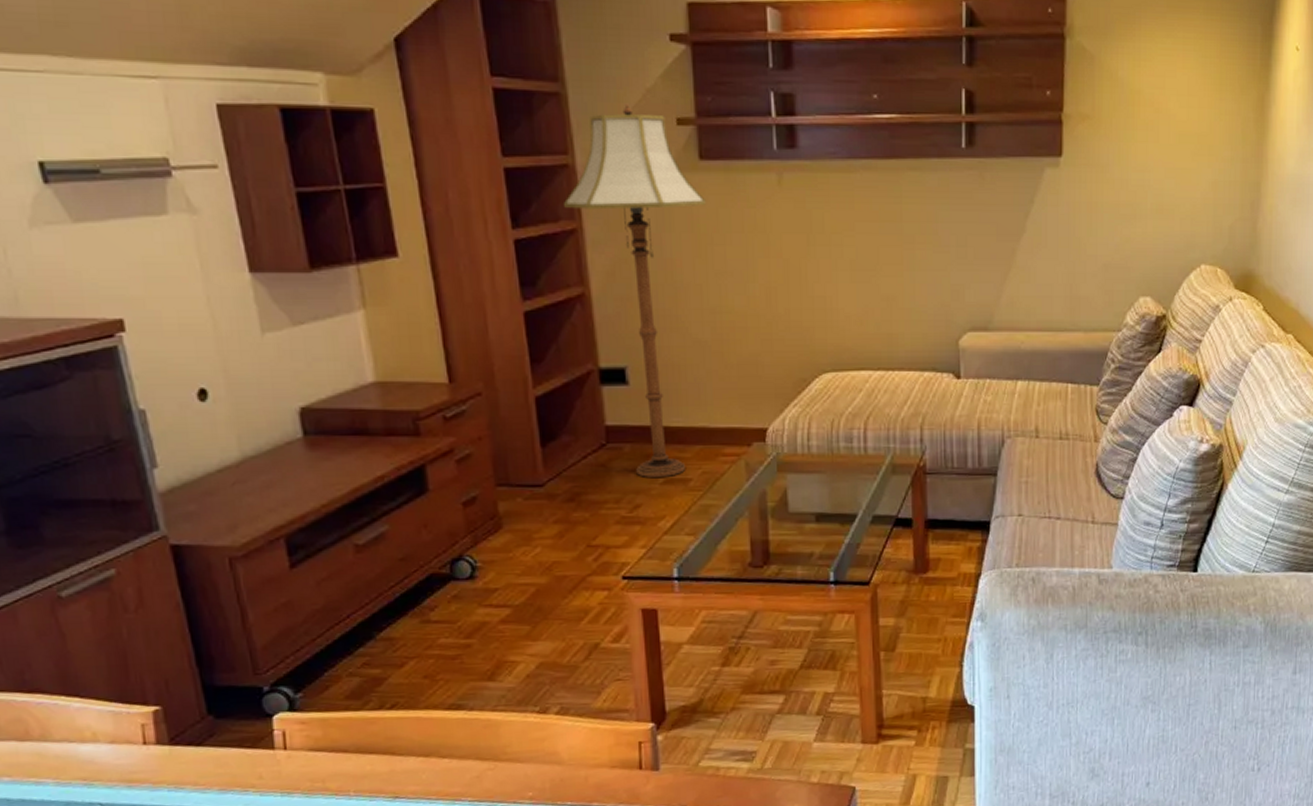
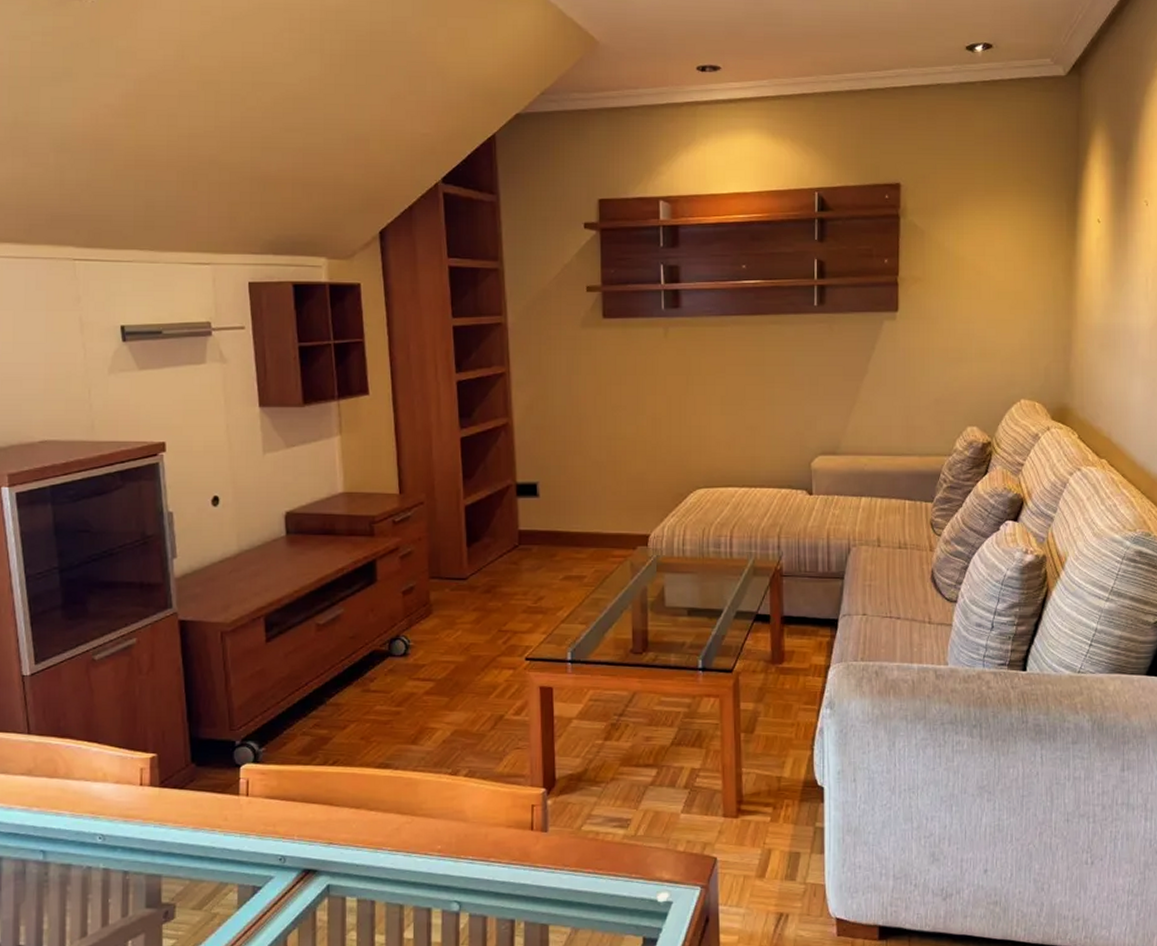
floor lamp: present [562,103,706,477] -> none [496,276,607,574]

